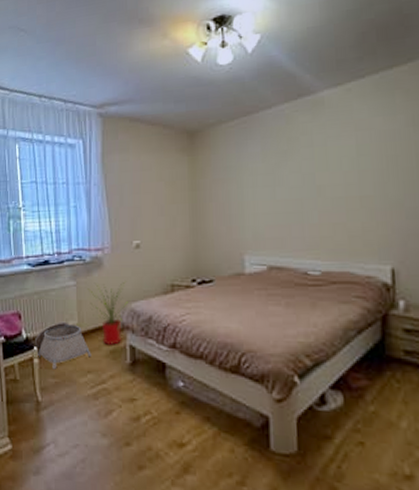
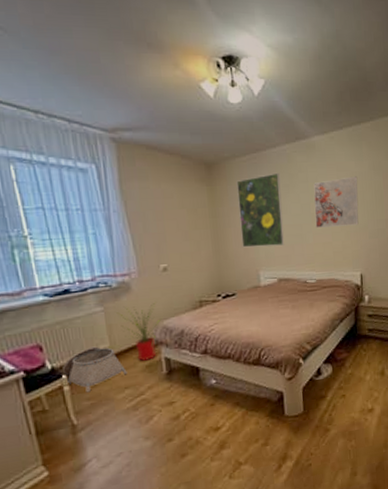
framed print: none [221,137,278,226] -> present [236,172,284,248]
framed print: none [321,136,389,204] -> present [313,176,359,228]

